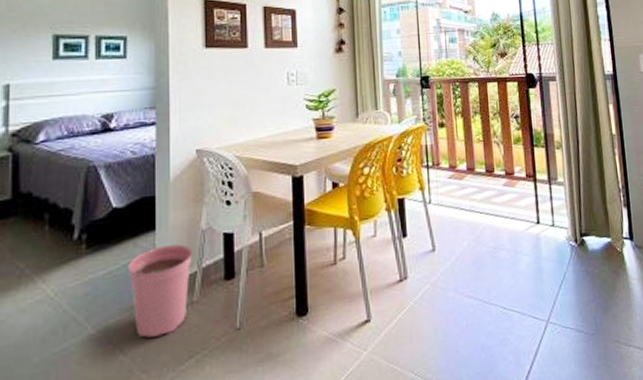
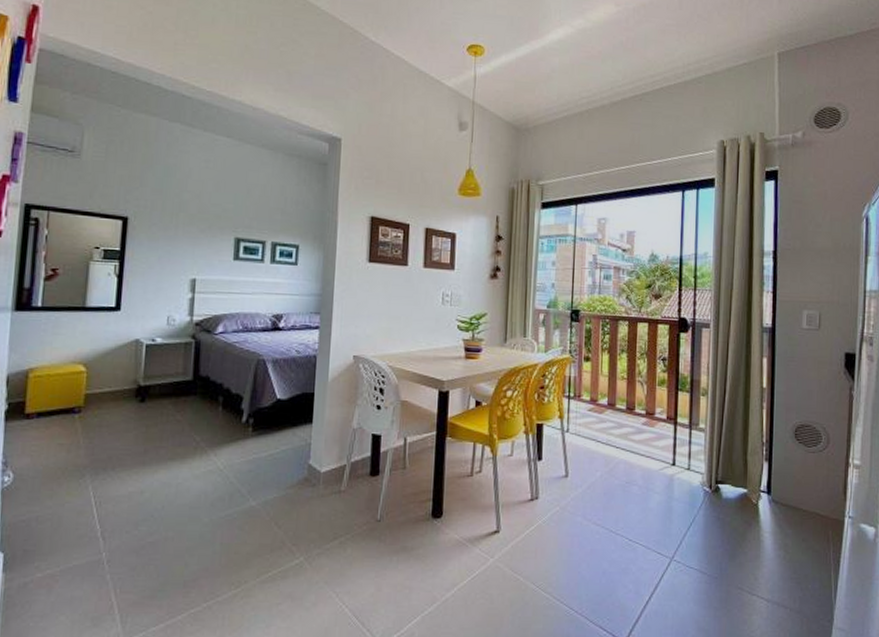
plant pot: present [128,244,192,338] -> none [286,438,343,516]

